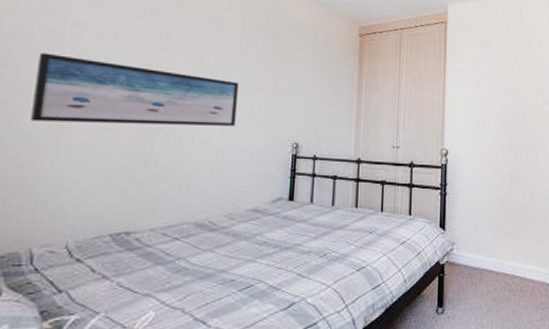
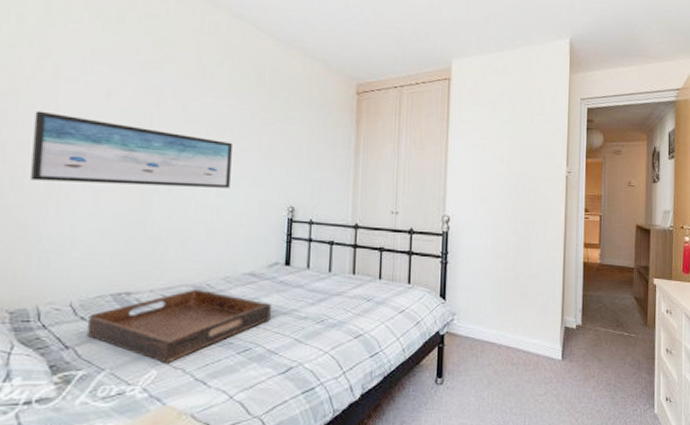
serving tray: none [81,226,274,304] -> present [86,288,271,364]

